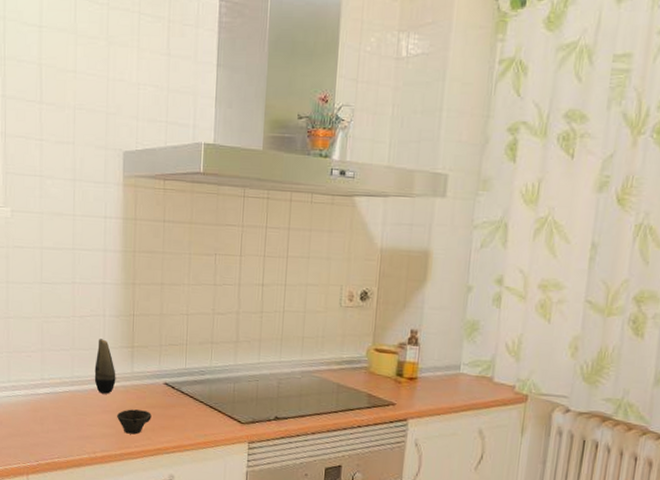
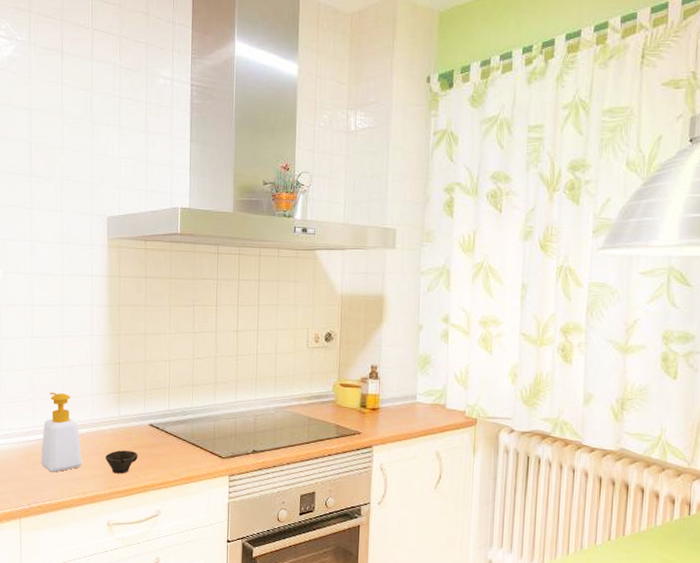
soap bottle: none [49,343,93,429] -> present [40,392,83,472]
cosmetic container: present [94,339,116,394] -> none [83,386,104,437]

